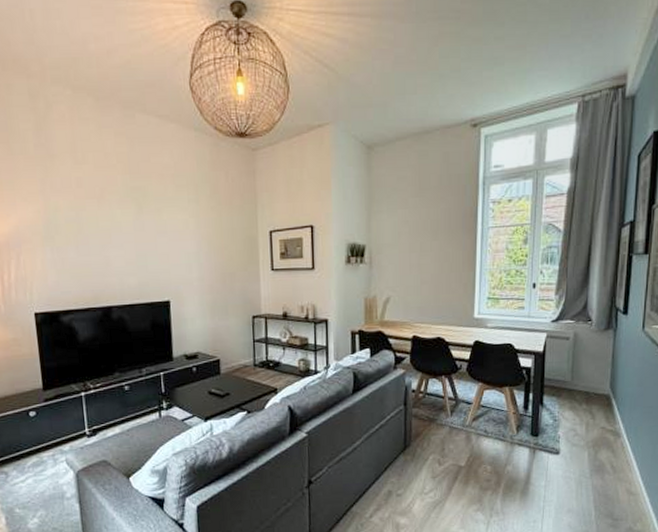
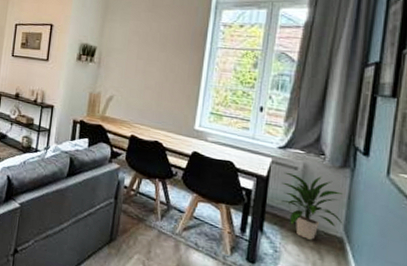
indoor plant: none [556,342,609,403] -> present [281,171,343,240]

